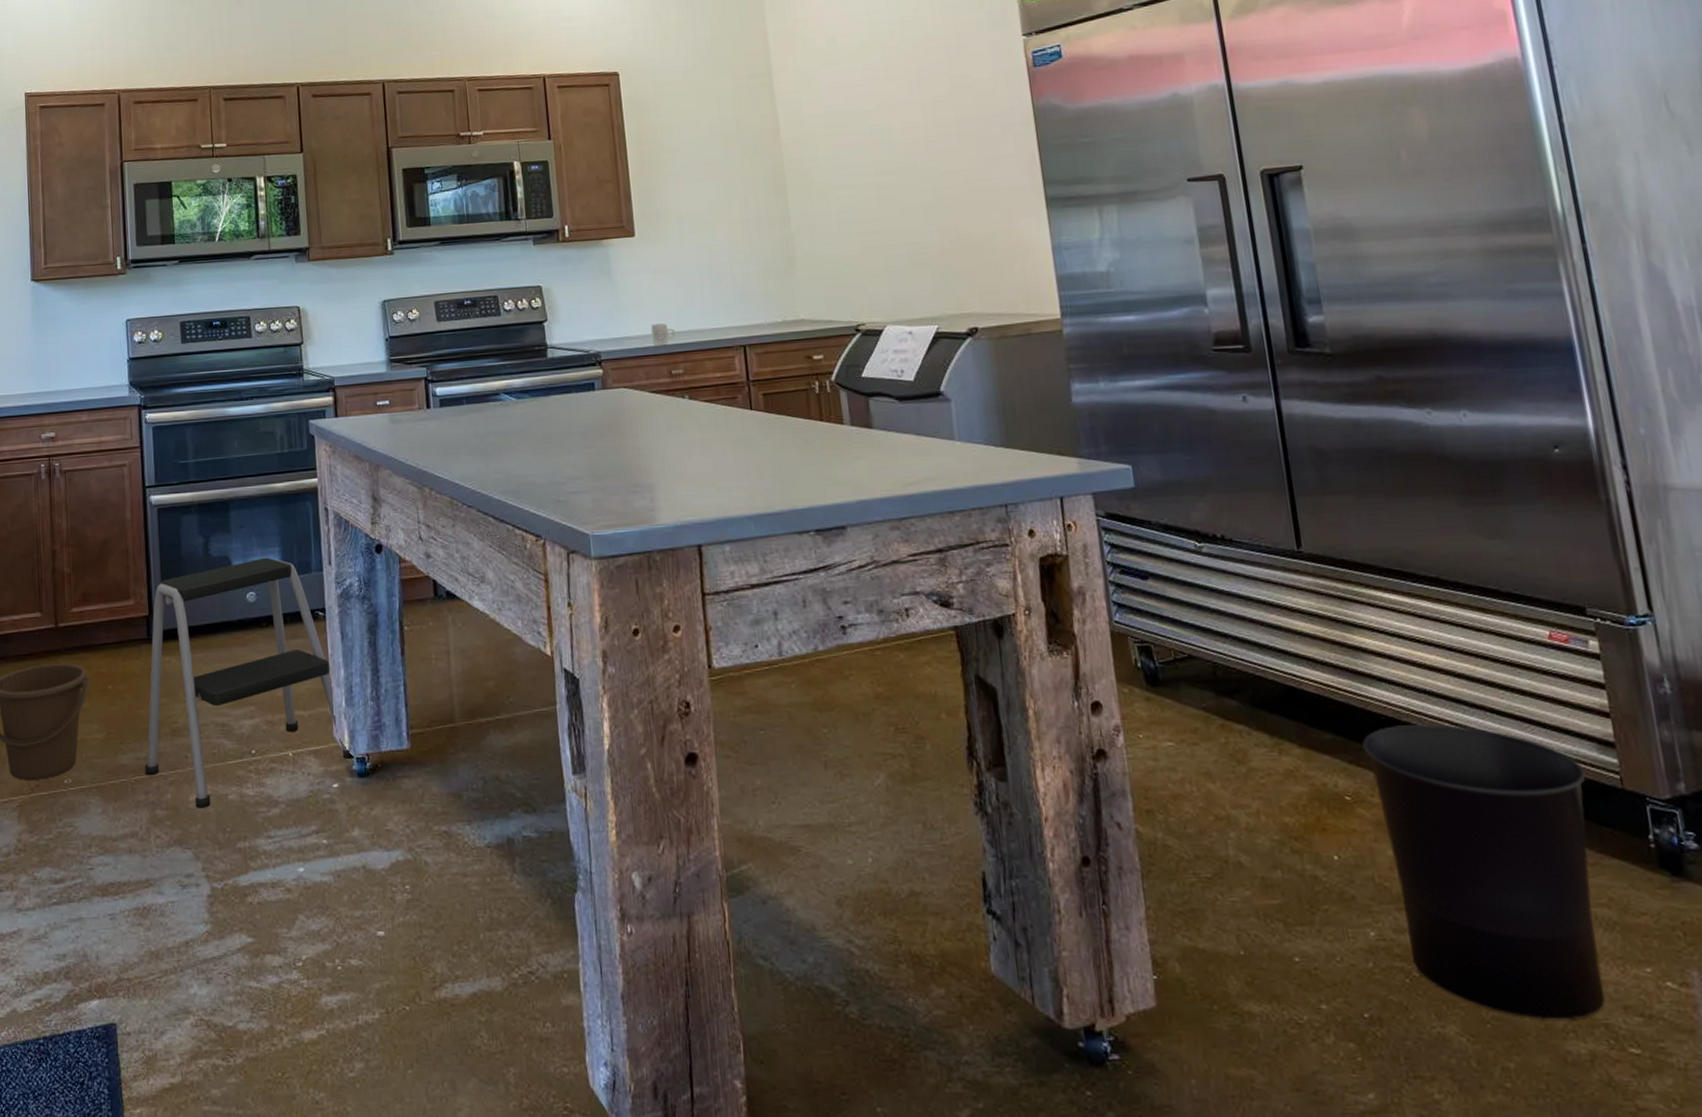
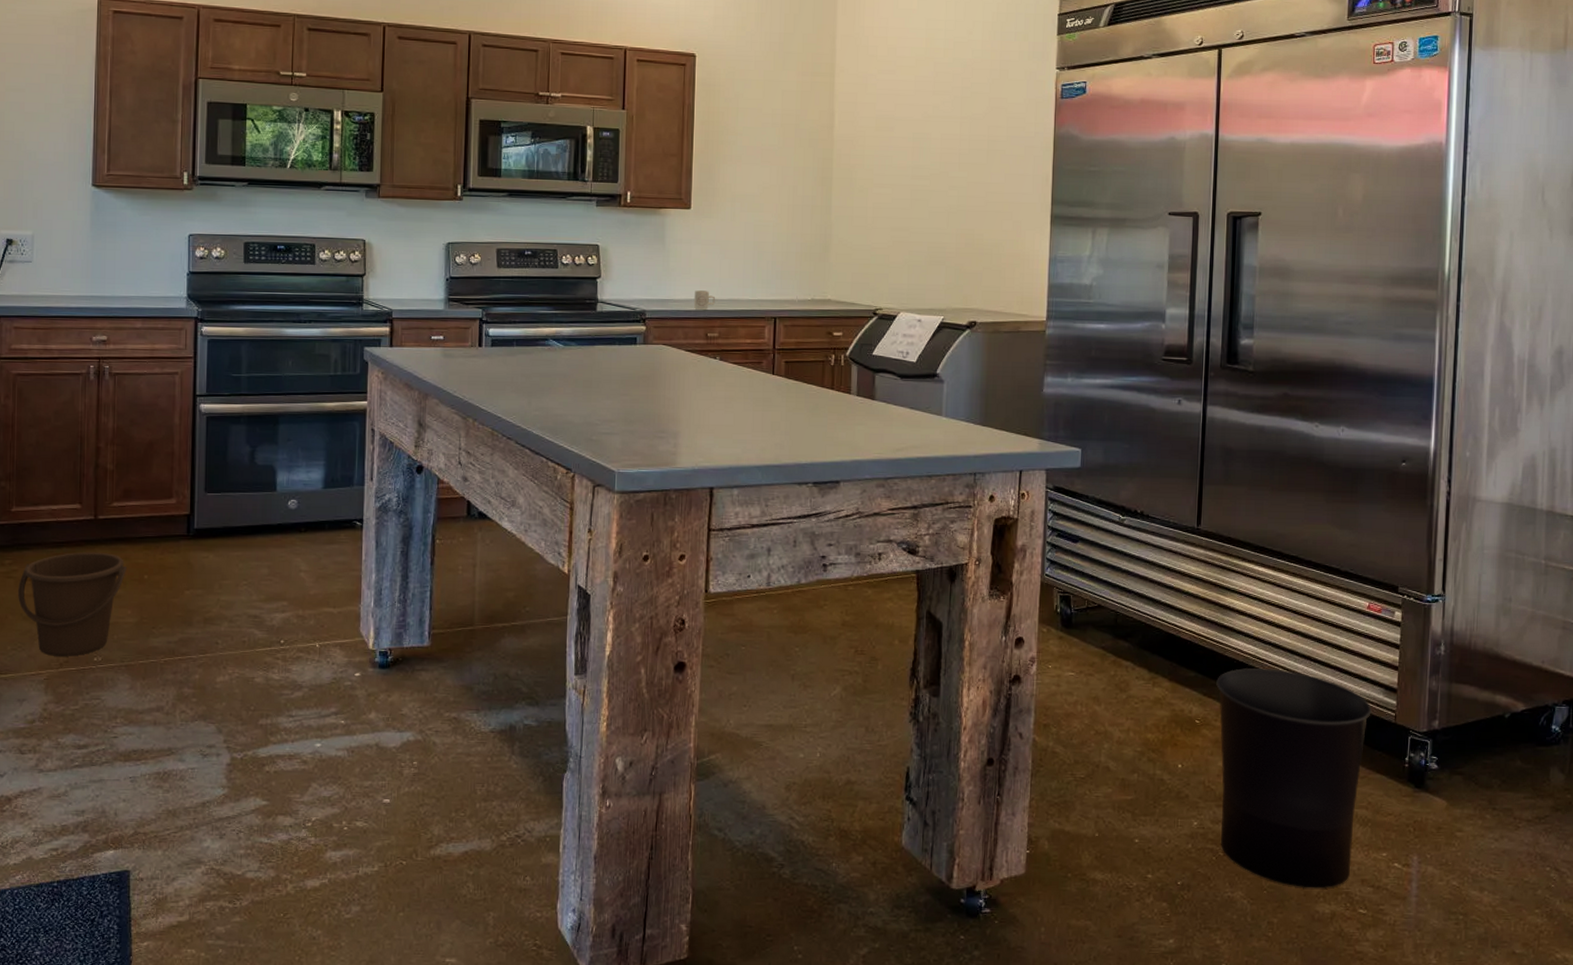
step stool: present [144,557,356,808] -> none [175,469,379,689]

